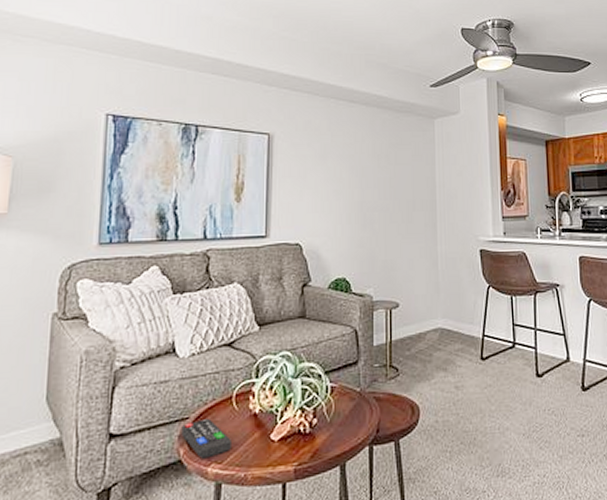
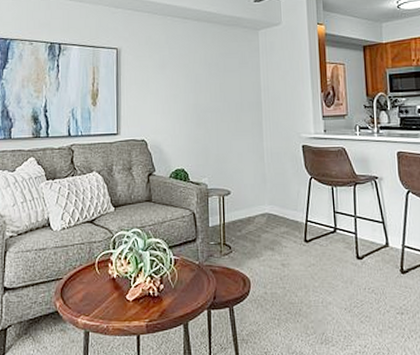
remote control: present [181,418,231,459] -> none [57,279,95,311]

